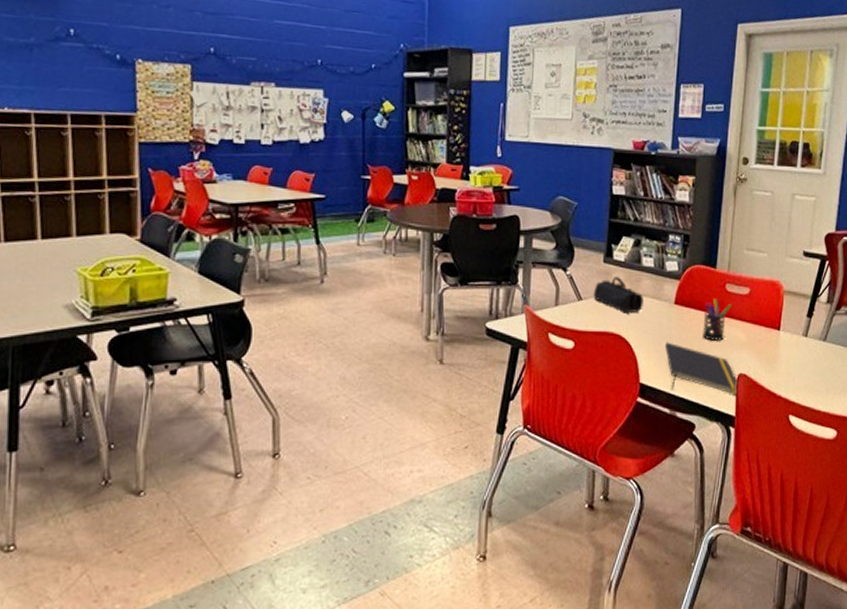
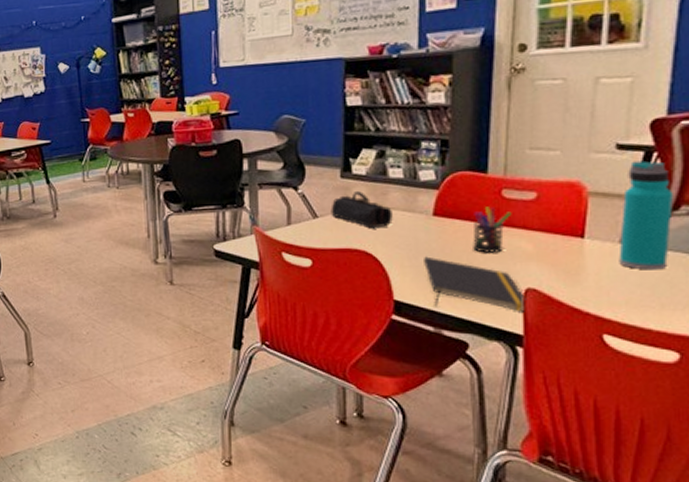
water bottle: none [801,267,837,360] -> present [618,160,673,270]

